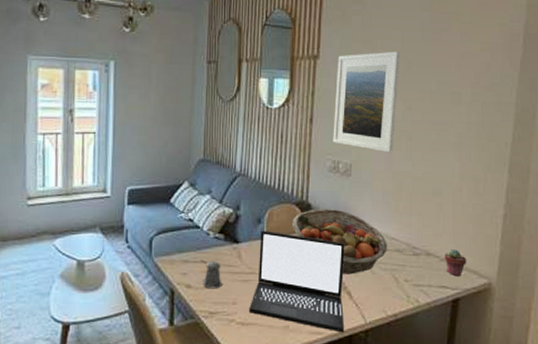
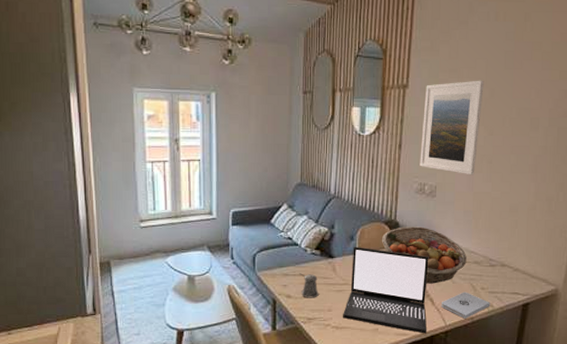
notepad: none [359,284,416,316] -> present [441,292,490,319]
potted succulent: present [444,249,467,277] -> none [517,261,537,284]

